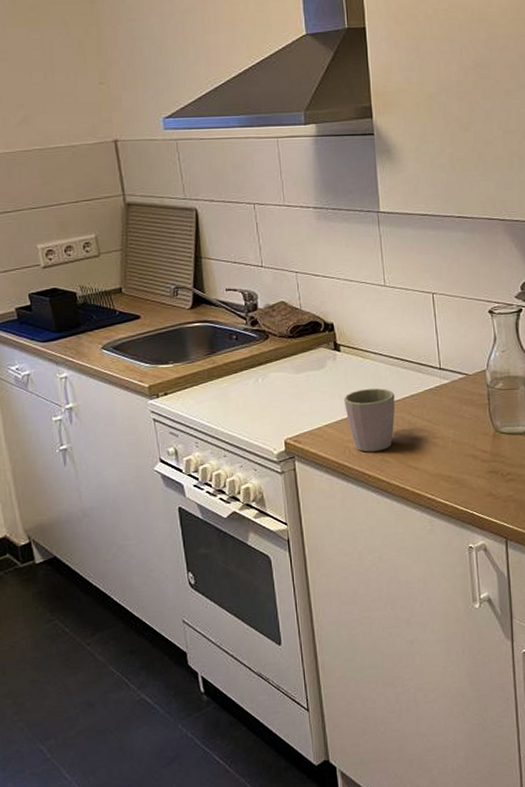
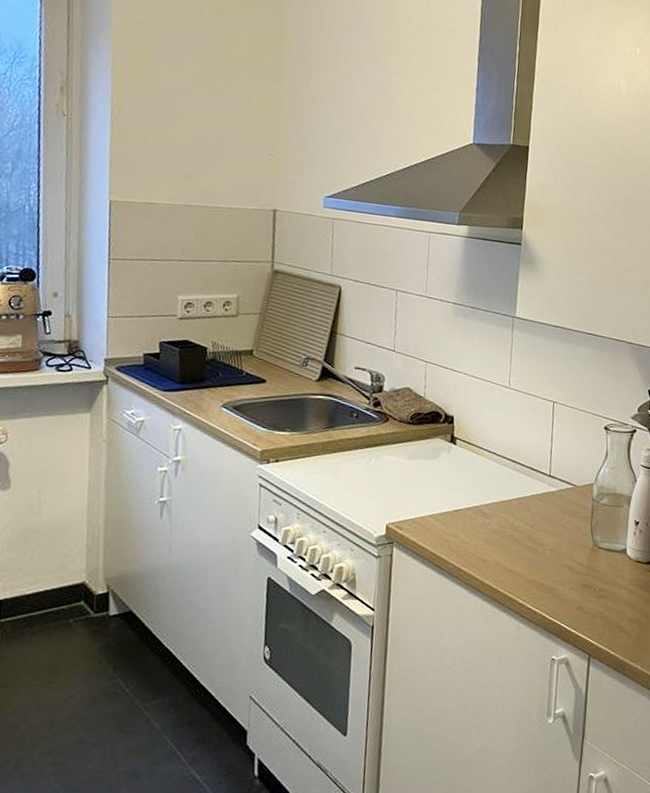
mug: present [344,388,395,452] -> none [451,485,502,549]

